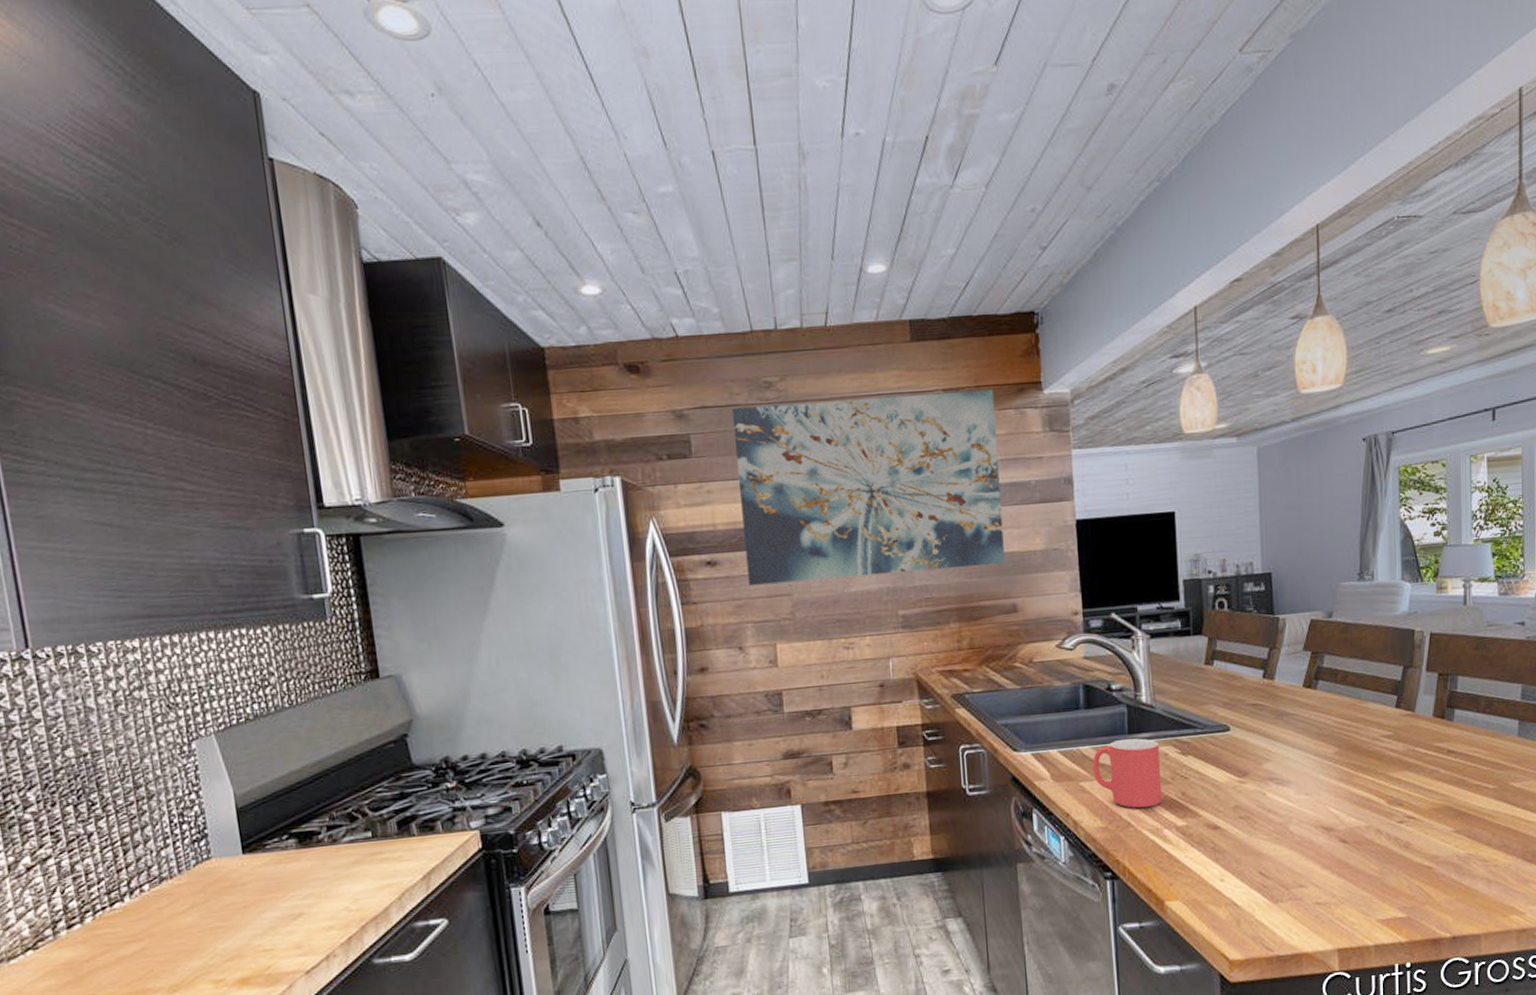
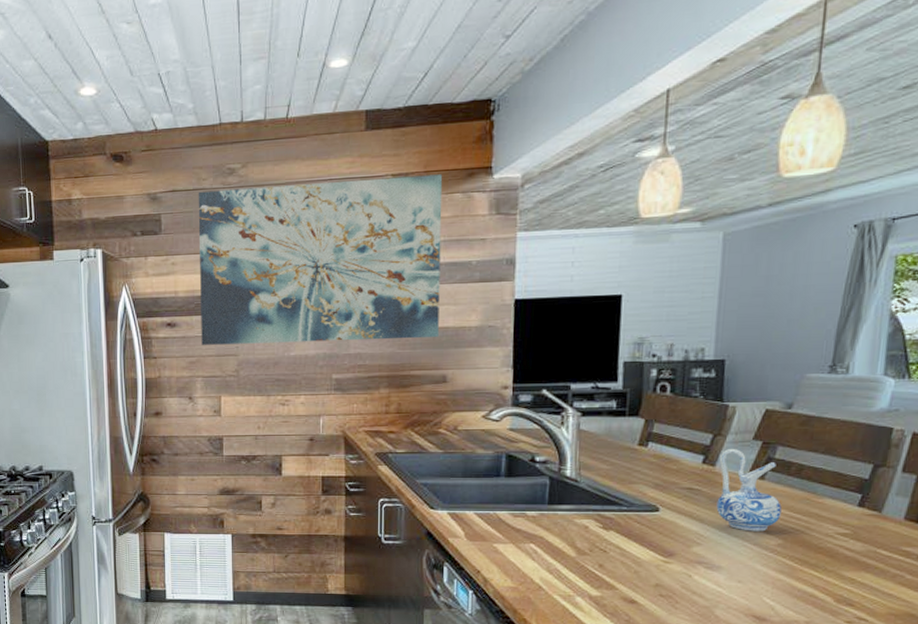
mug: present [1092,738,1162,809] -> none [508,509,580,575]
ceramic pitcher: none [1277,661,1334,743] -> present [716,449,782,532]

